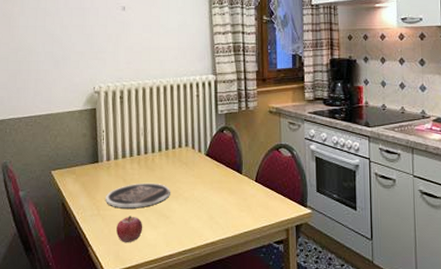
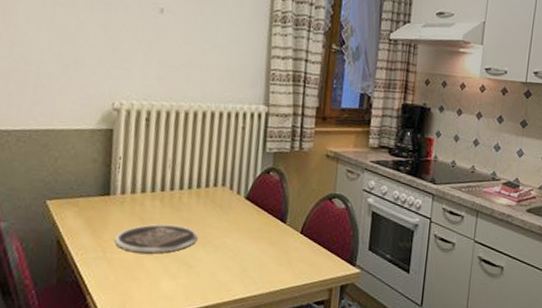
fruit: present [116,216,143,243] -> none [125,261,160,294]

